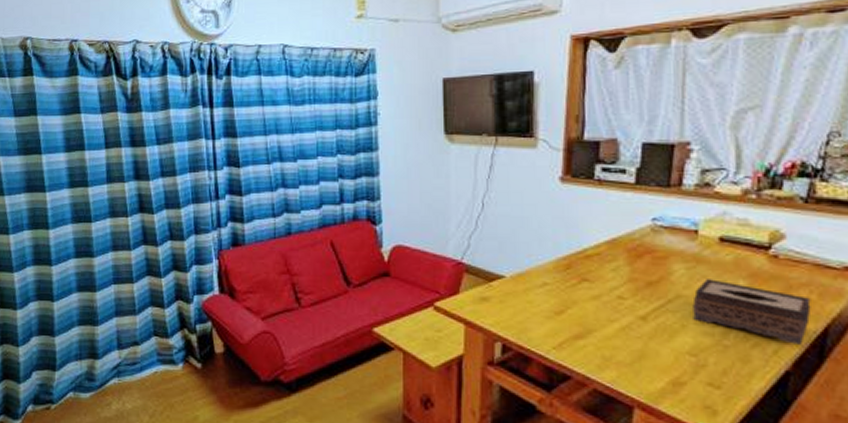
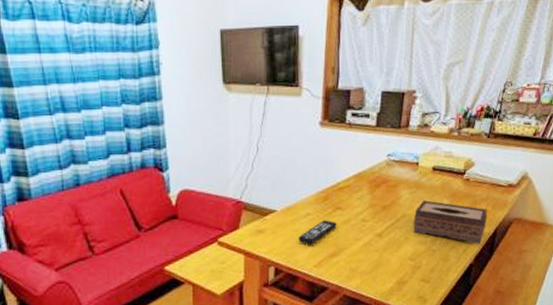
remote control: none [532,292,583,321] -> present [298,220,337,245]

